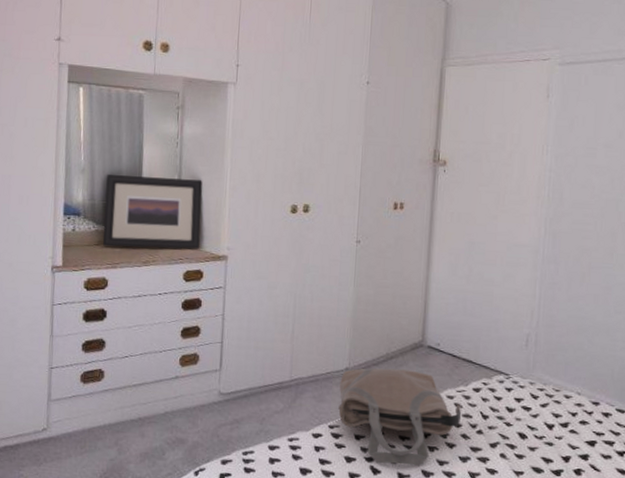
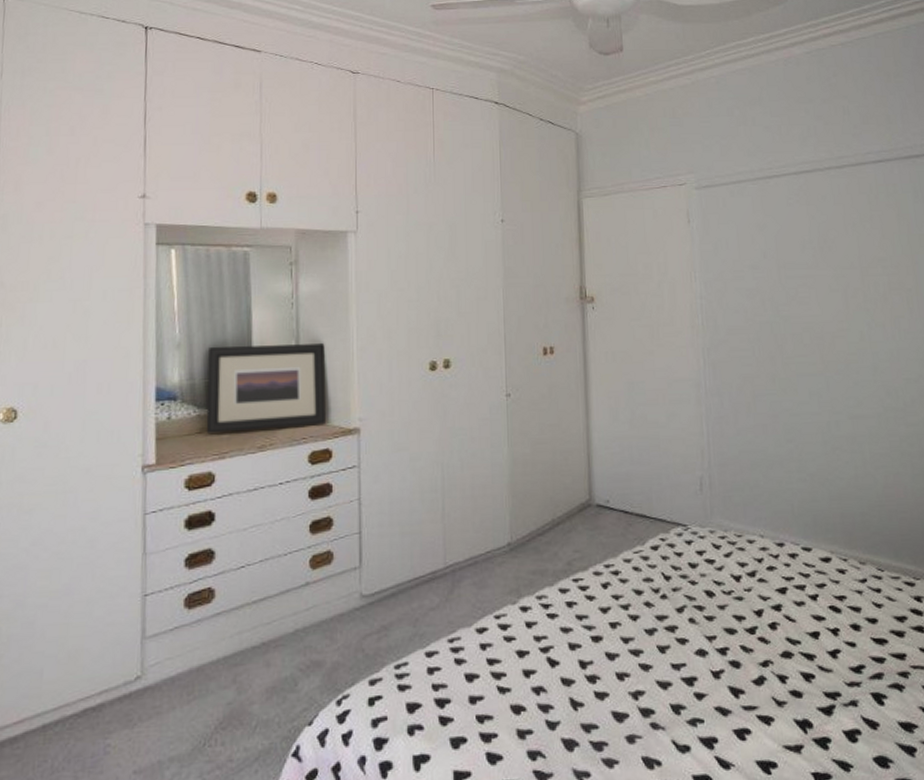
tote bag: present [338,368,461,466] -> none [503,535,641,653]

